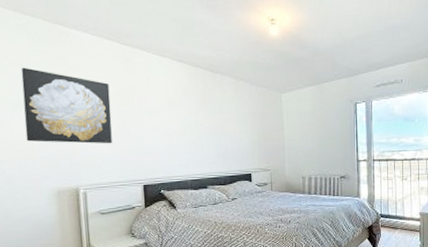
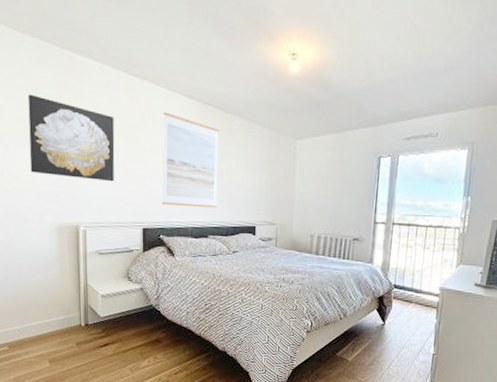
wall art: none [156,76,214,162] -> present [162,112,220,208]

